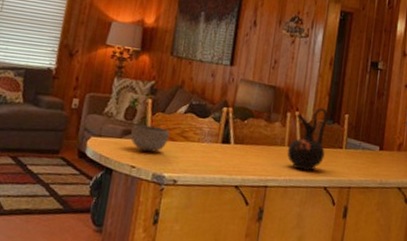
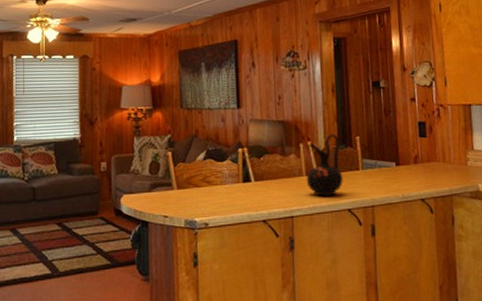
bowl: present [130,124,170,152] -> none [158,176,194,201]

